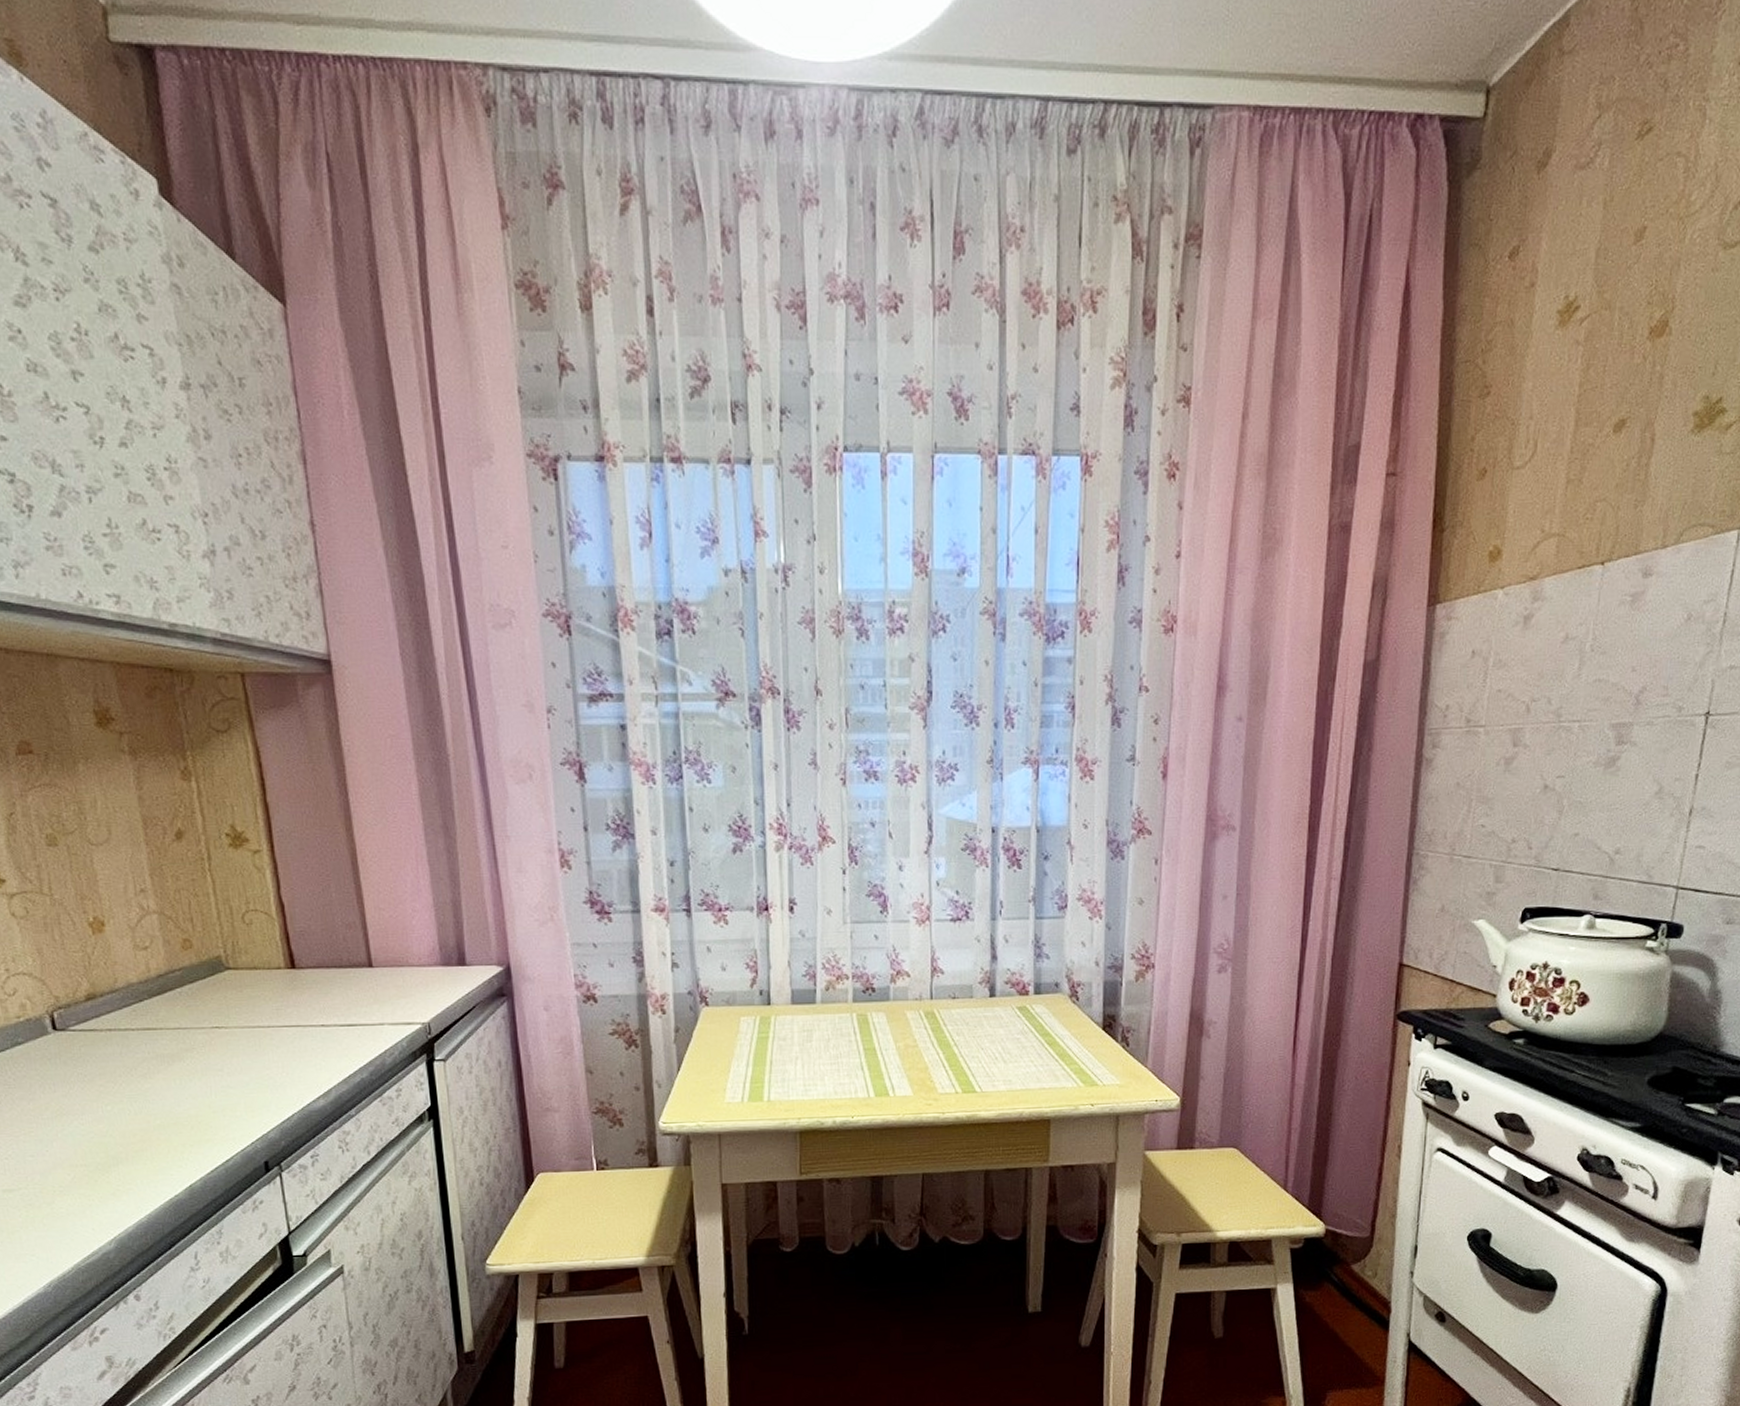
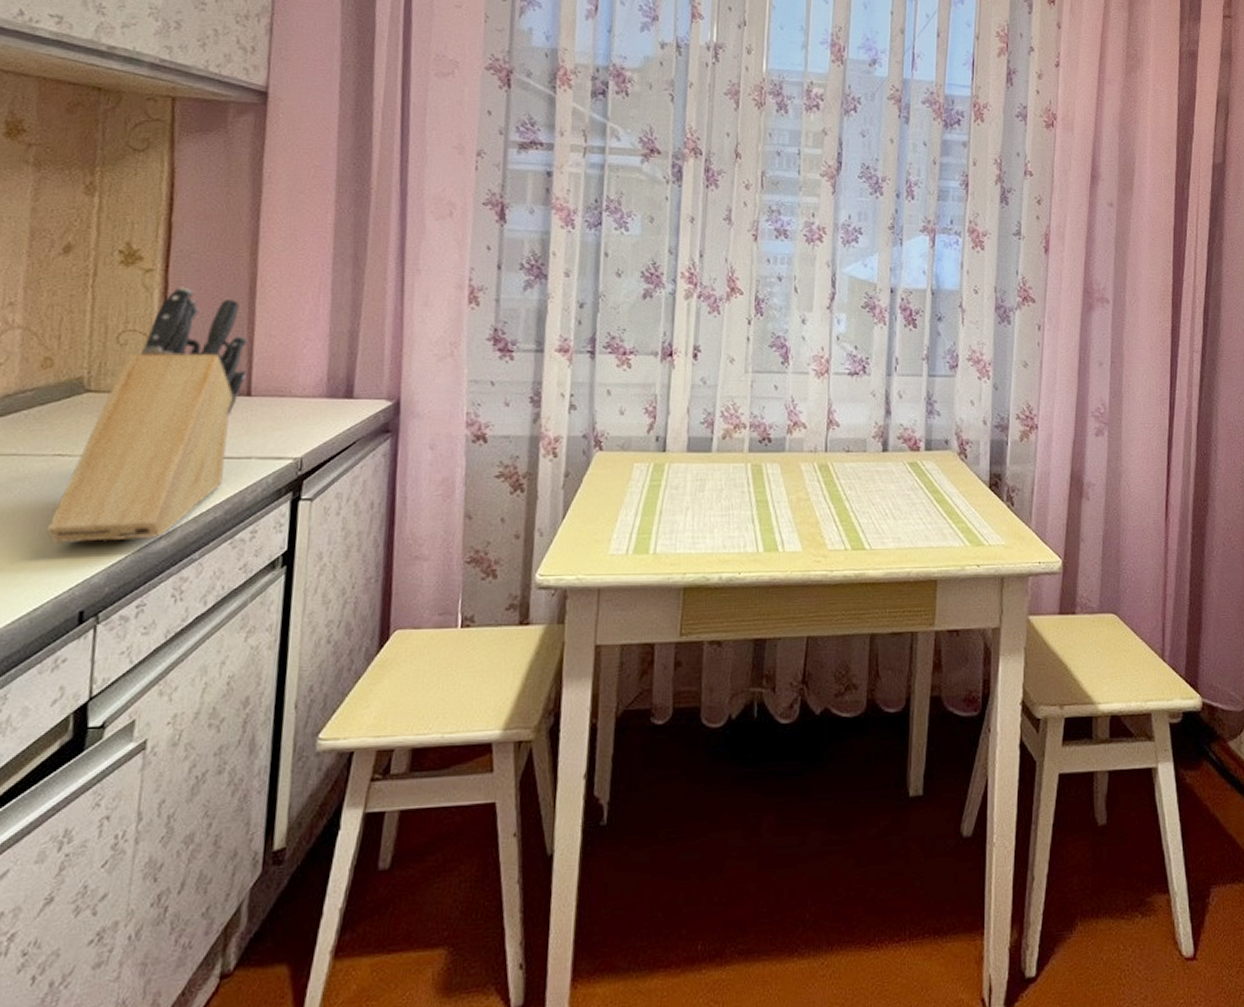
knife block: none [221,865,365,1105] -> present [46,286,249,544]

